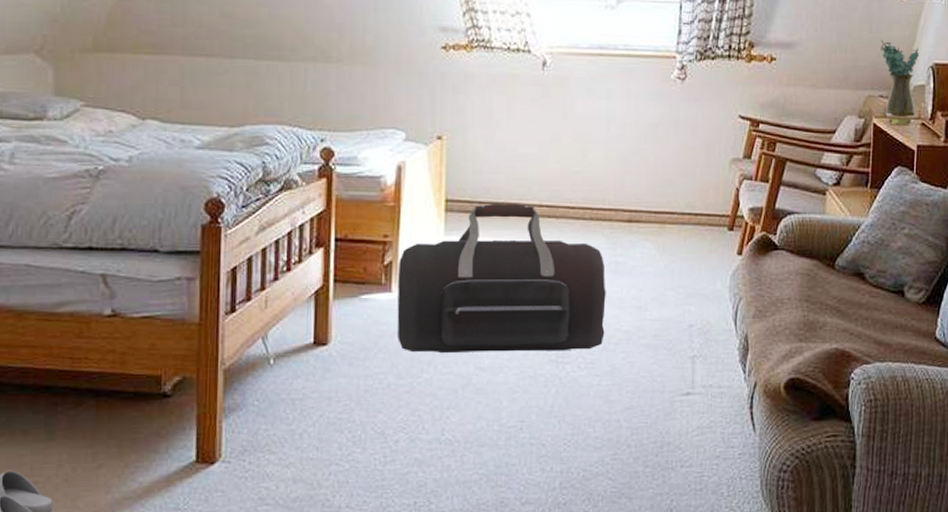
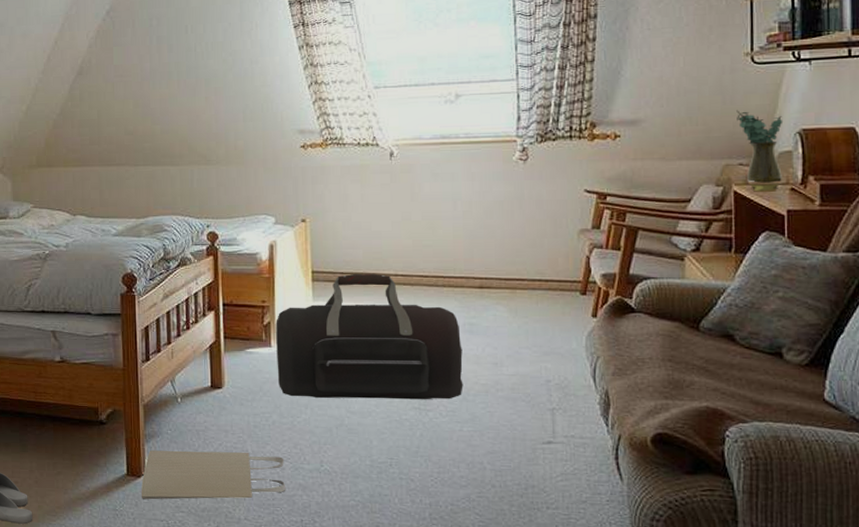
tote bag: none [213,423,399,492] -> present [141,450,286,500]

